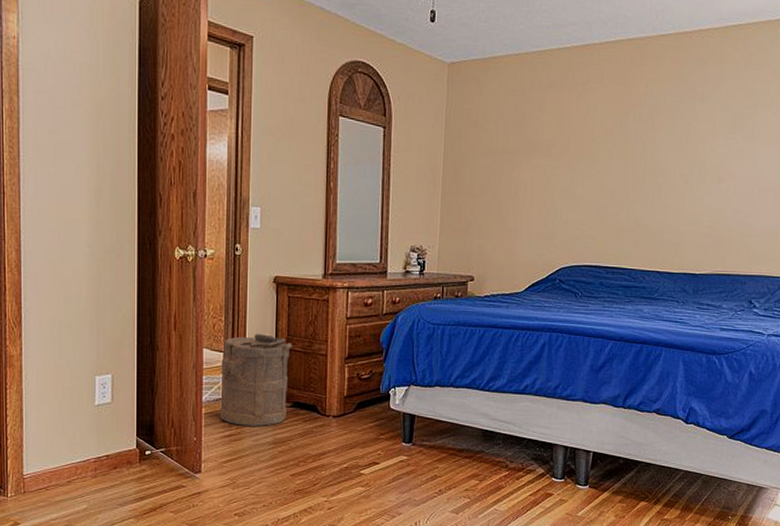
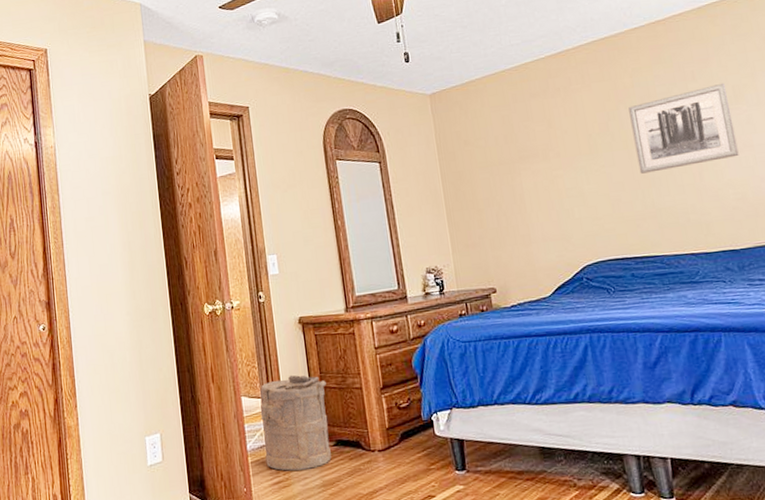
wall art: none [631,109,728,187] -> present [628,82,739,174]

